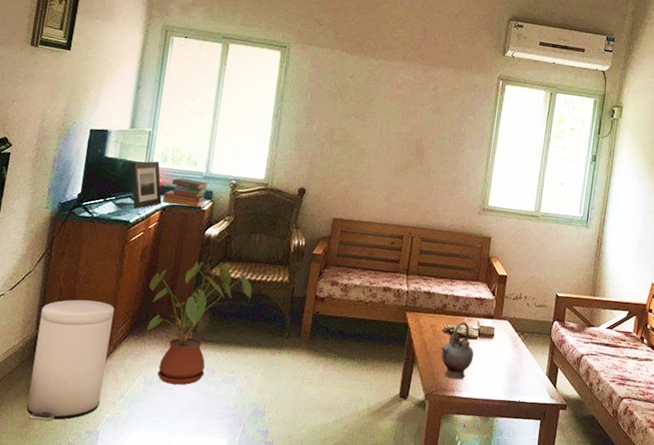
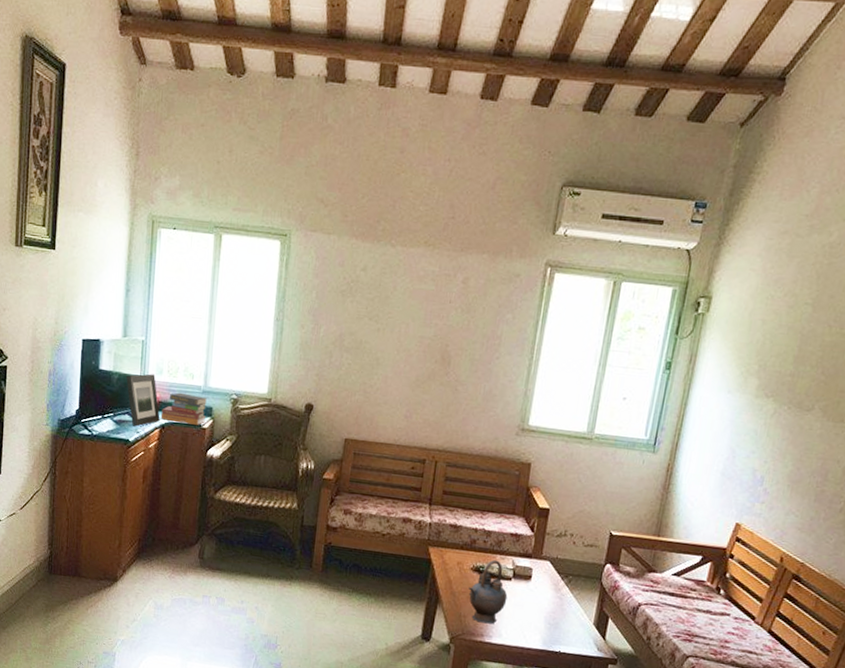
pedal bin: present [26,299,114,422] -> none [47,521,121,640]
house plant: present [147,261,252,385] -> none [153,484,259,613]

